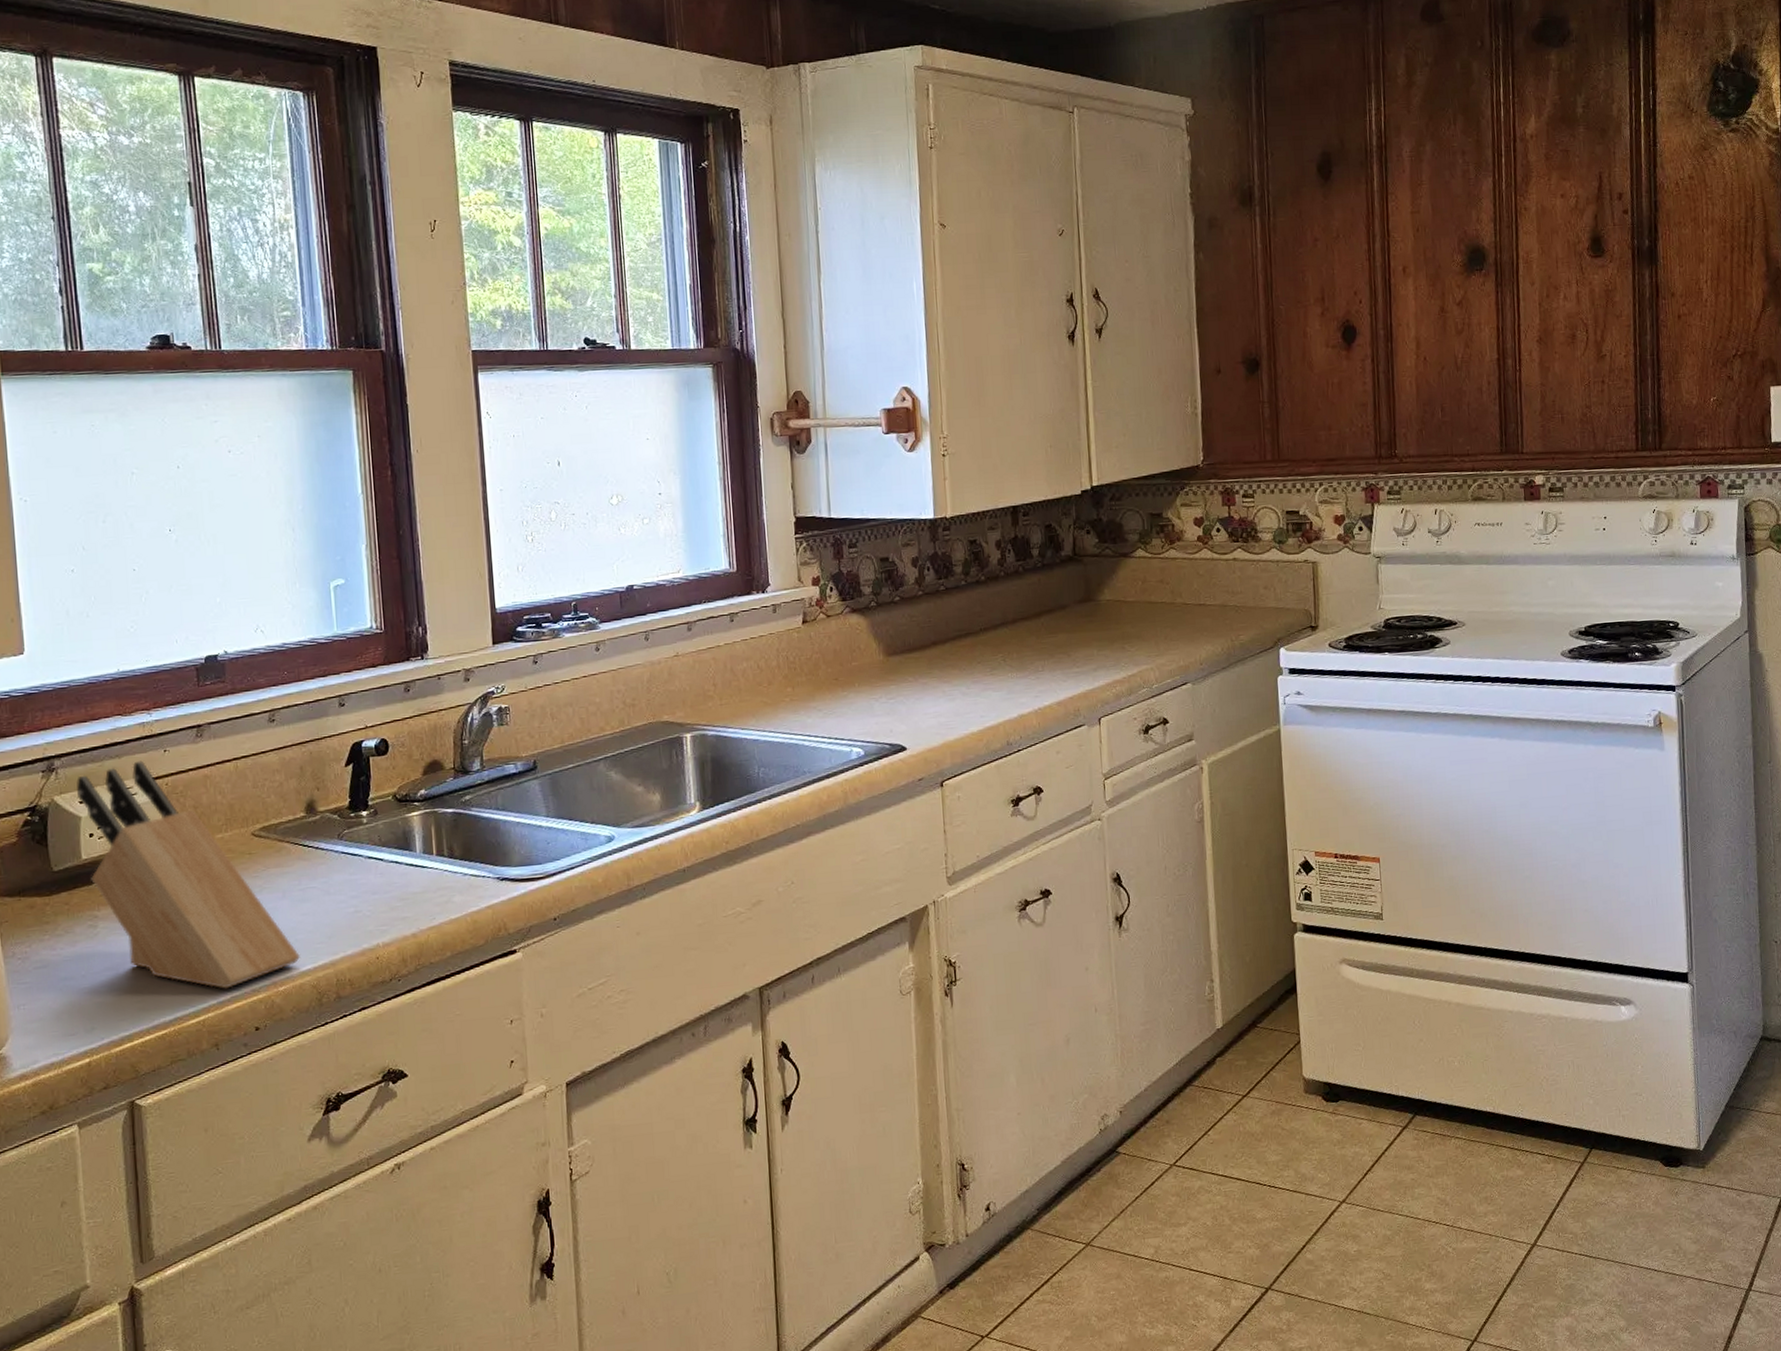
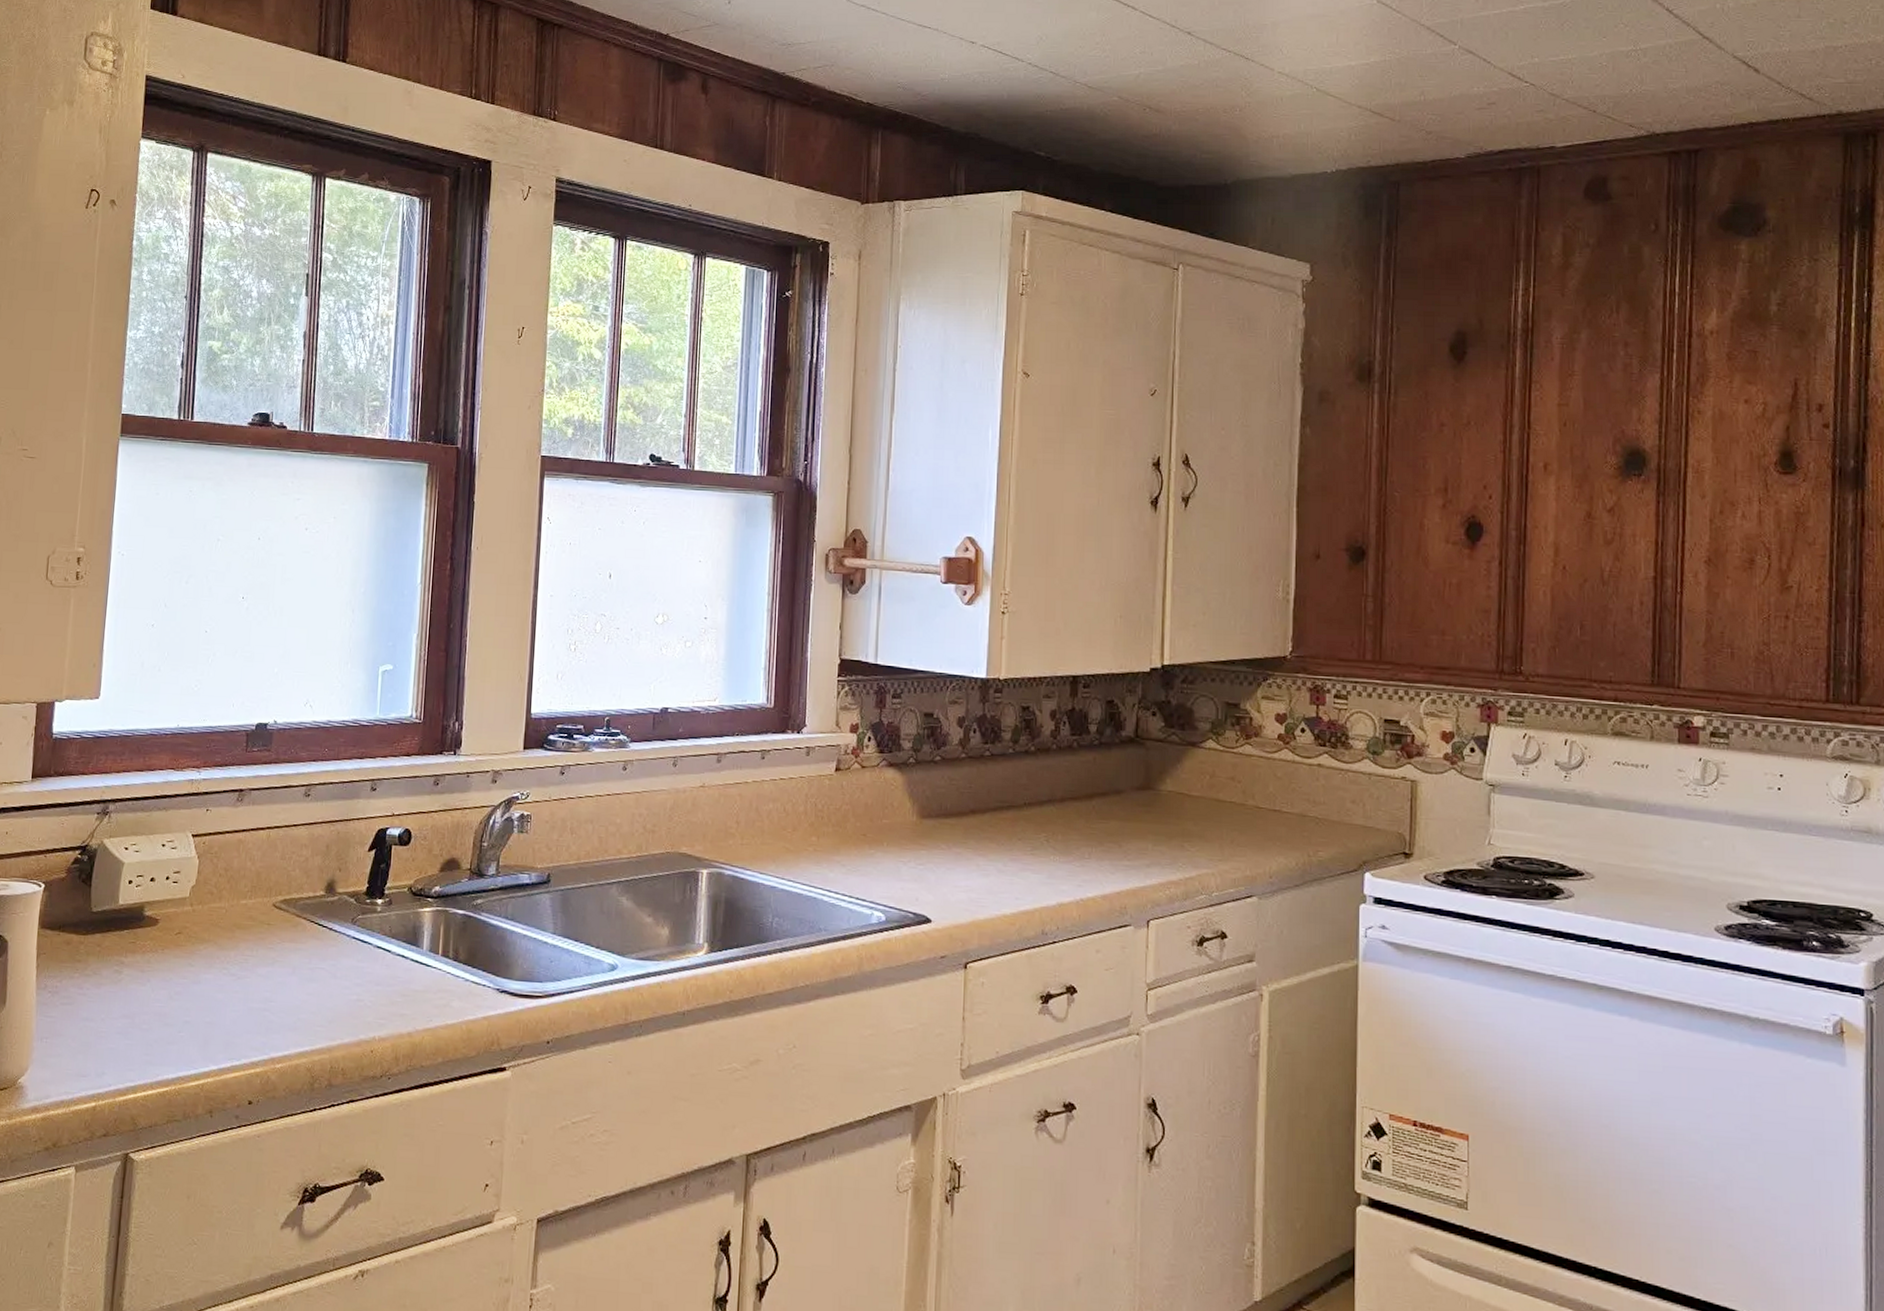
knife block: present [76,760,301,989] -> none [123,816,301,1057]

